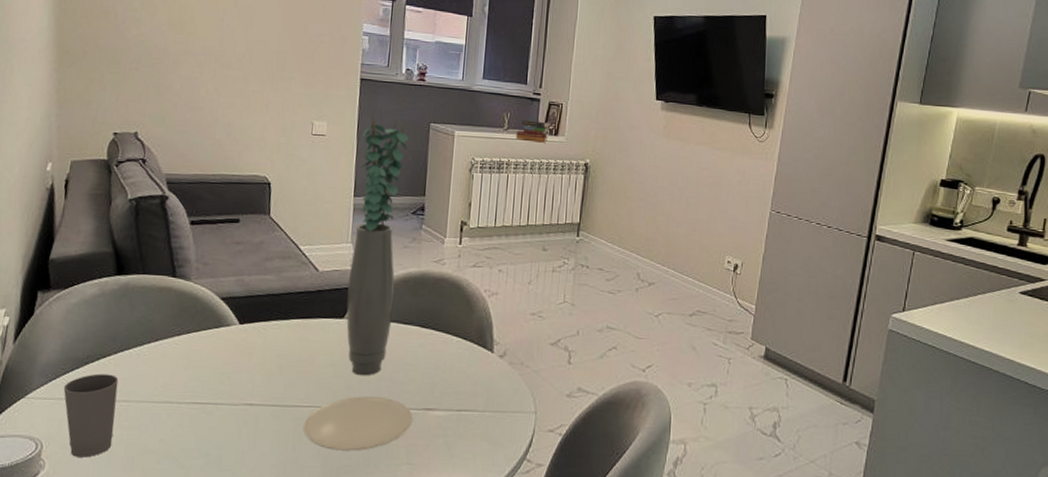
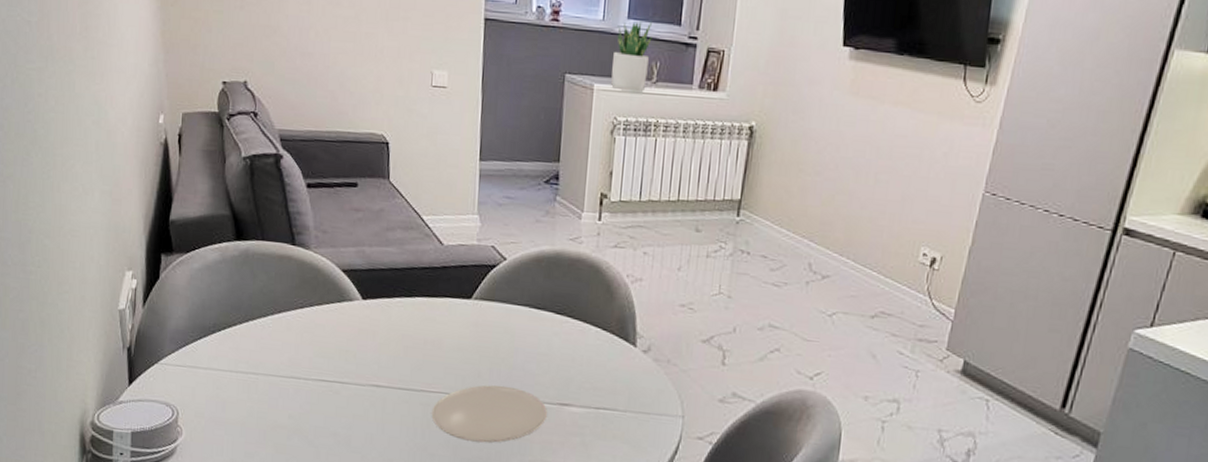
cup: present [63,373,119,458] -> none [193,343,246,428]
vase: present [346,113,408,376] -> none [474,61,540,364]
planter: none [469,80,503,137] -> present [611,20,652,92]
books: present [515,120,549,143] -> none [666,71,706,100]

